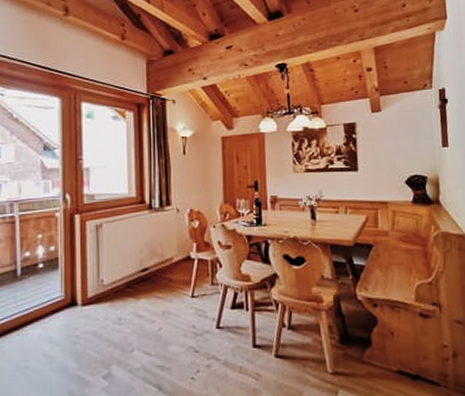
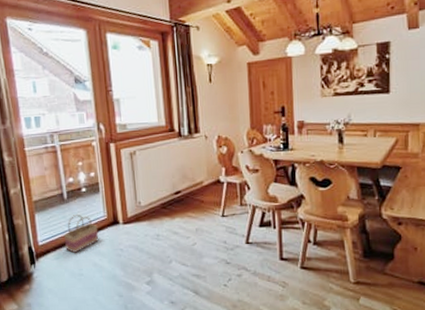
basket: none [11,293,53,342] -> present [63,213,99,254]

